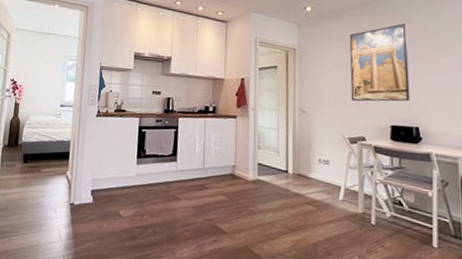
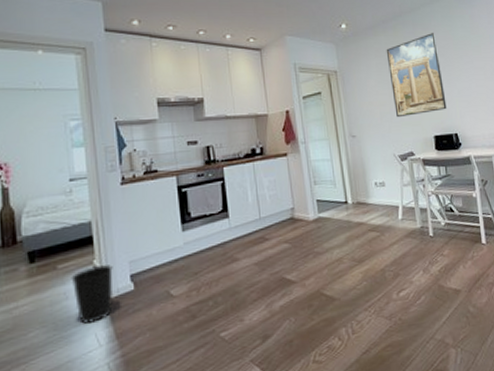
wastebasket: none [49,176,80,221] -> present [71,265,114,324]

